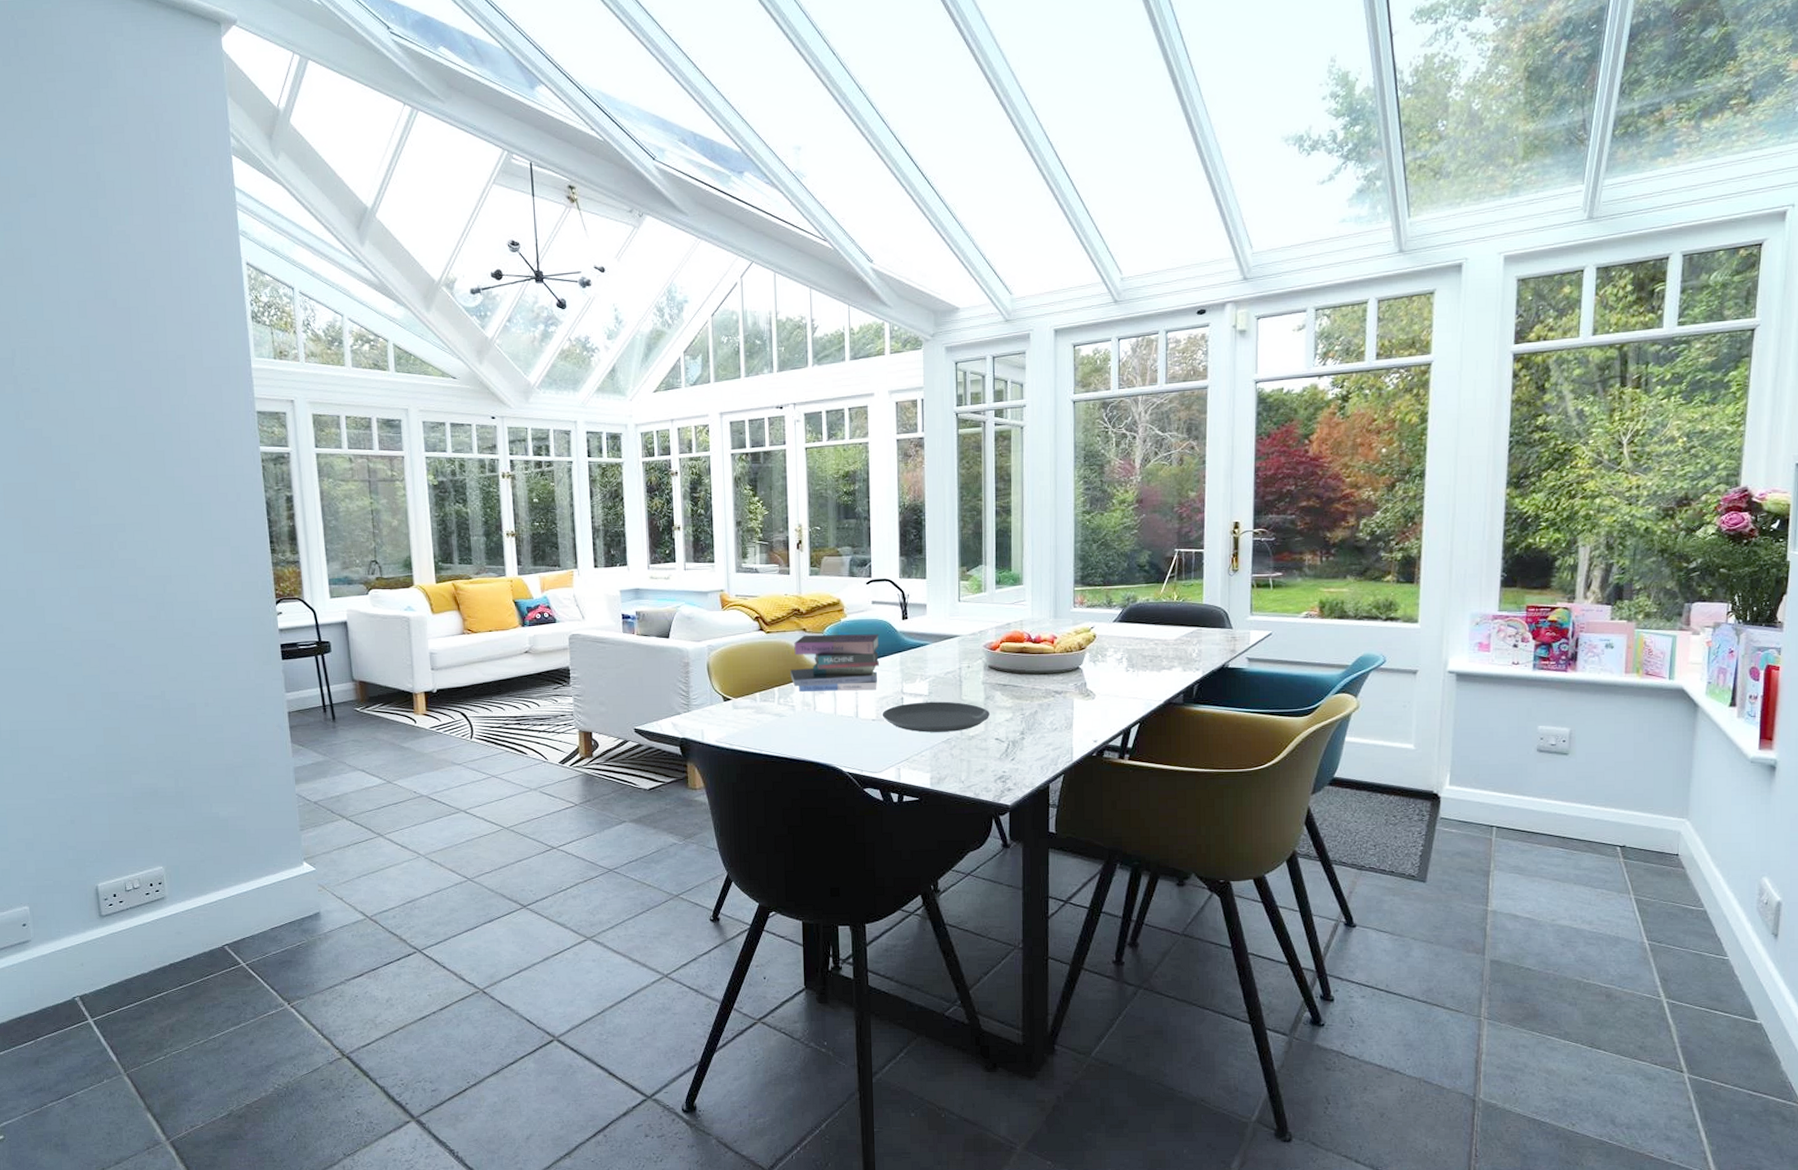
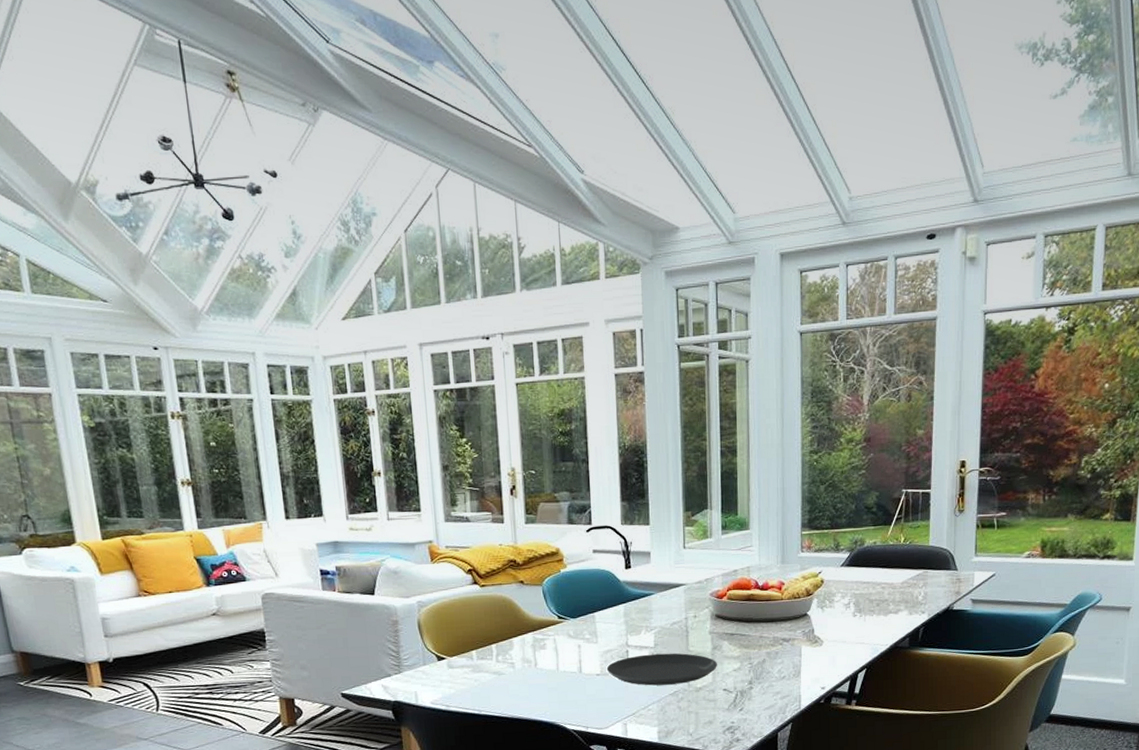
books: present [790,634,880,693] -> none [508,584,603,649]

